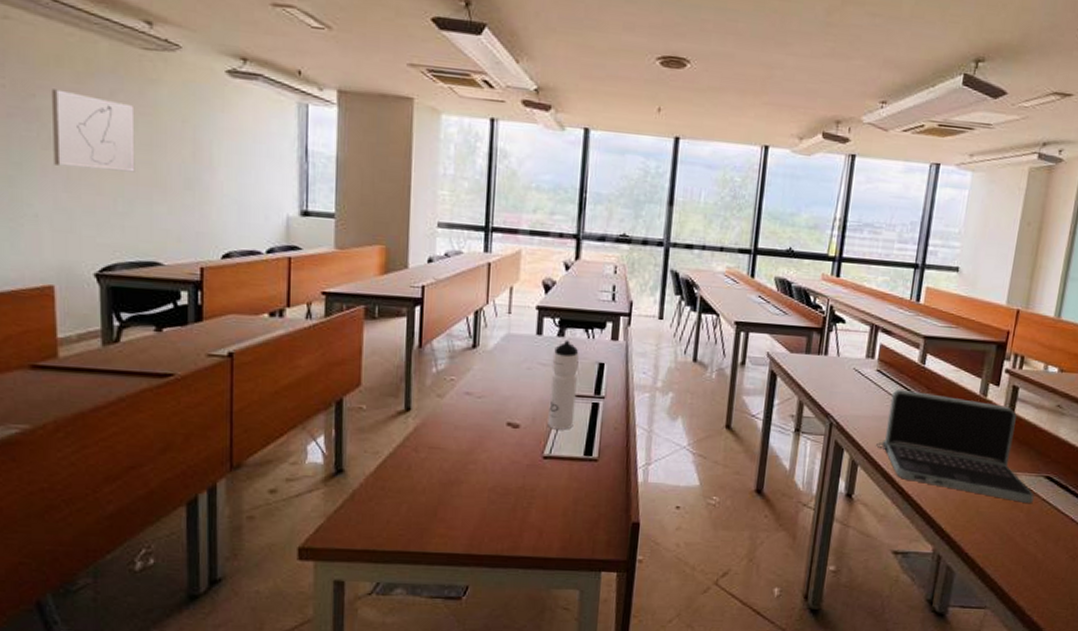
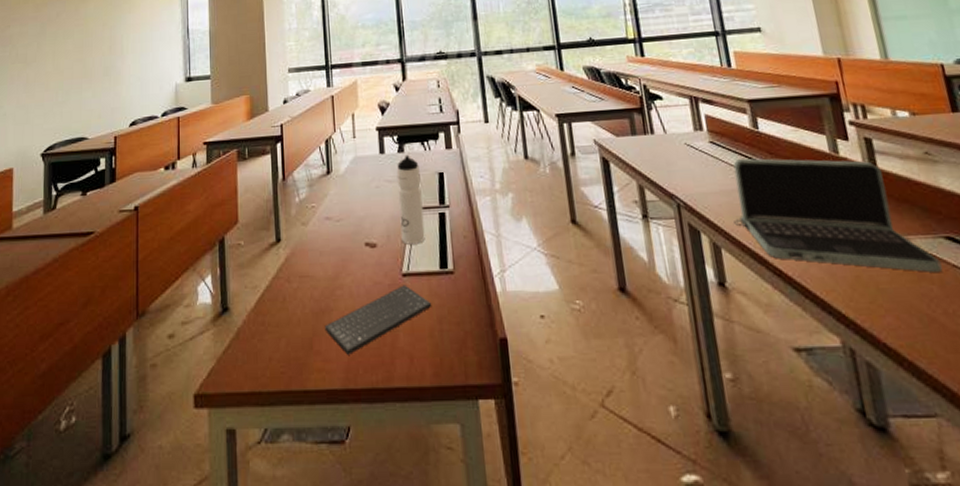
wall art: present [50,89,135,173] -> none [18,19,72,74]
keyboard: none [452,466,570,525] -> present [324,285,432,355]

